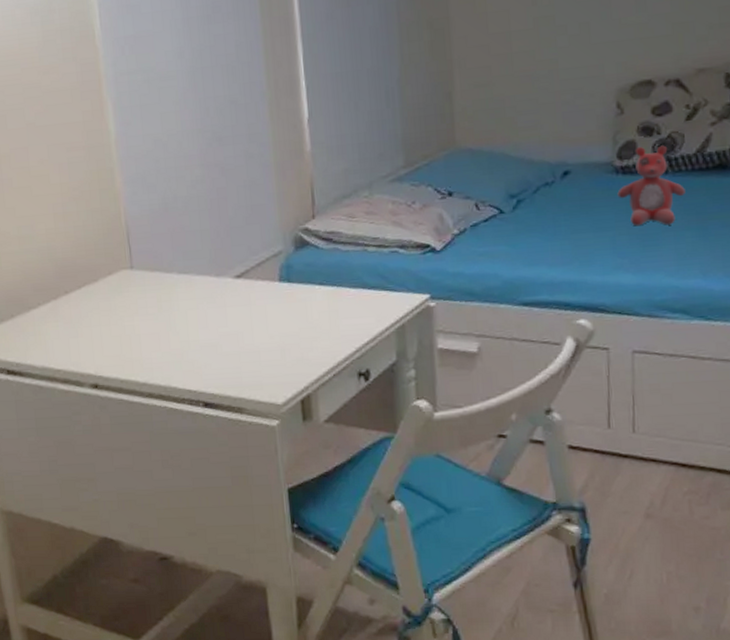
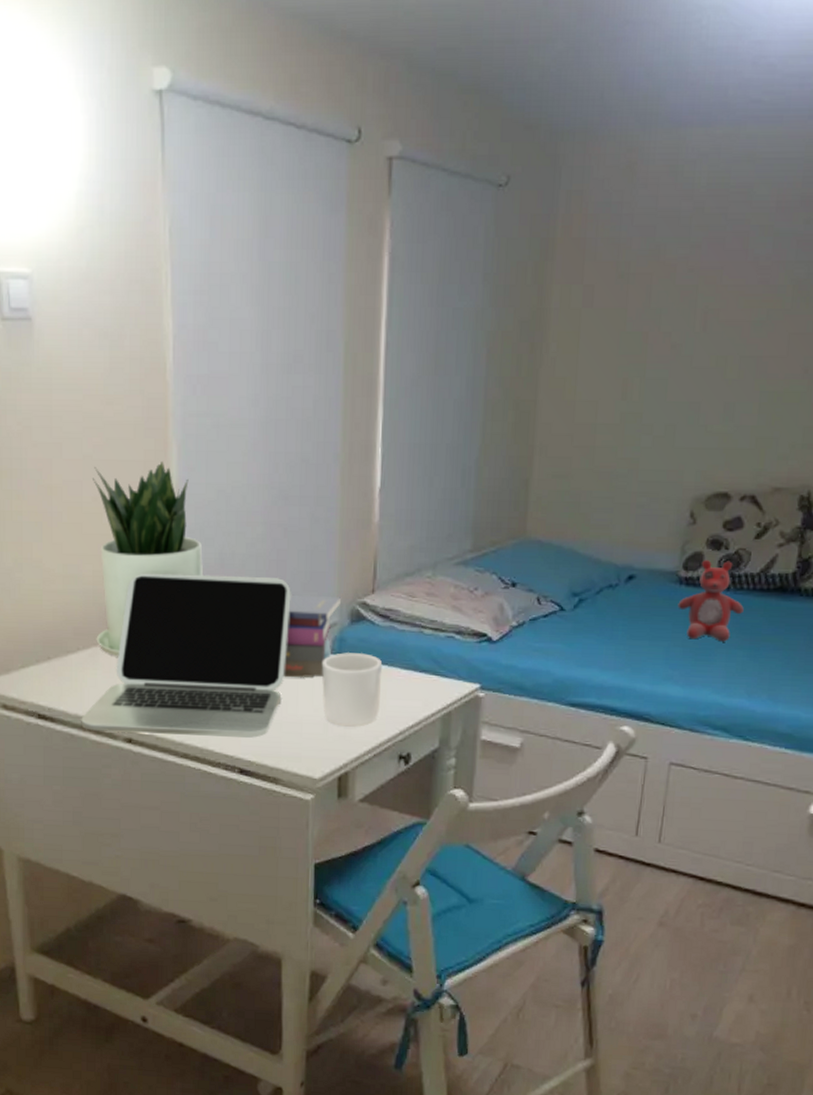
planter: none [37,120,149,308] -> present [93,462,203,657]
laptop: none [48,215,238,381] -> present [81,573,291,739]
books: none [233,225,283,308] -> present [284,594,341,678]
mug: none [271,277,334,351] -> present [321,653,383,727]

